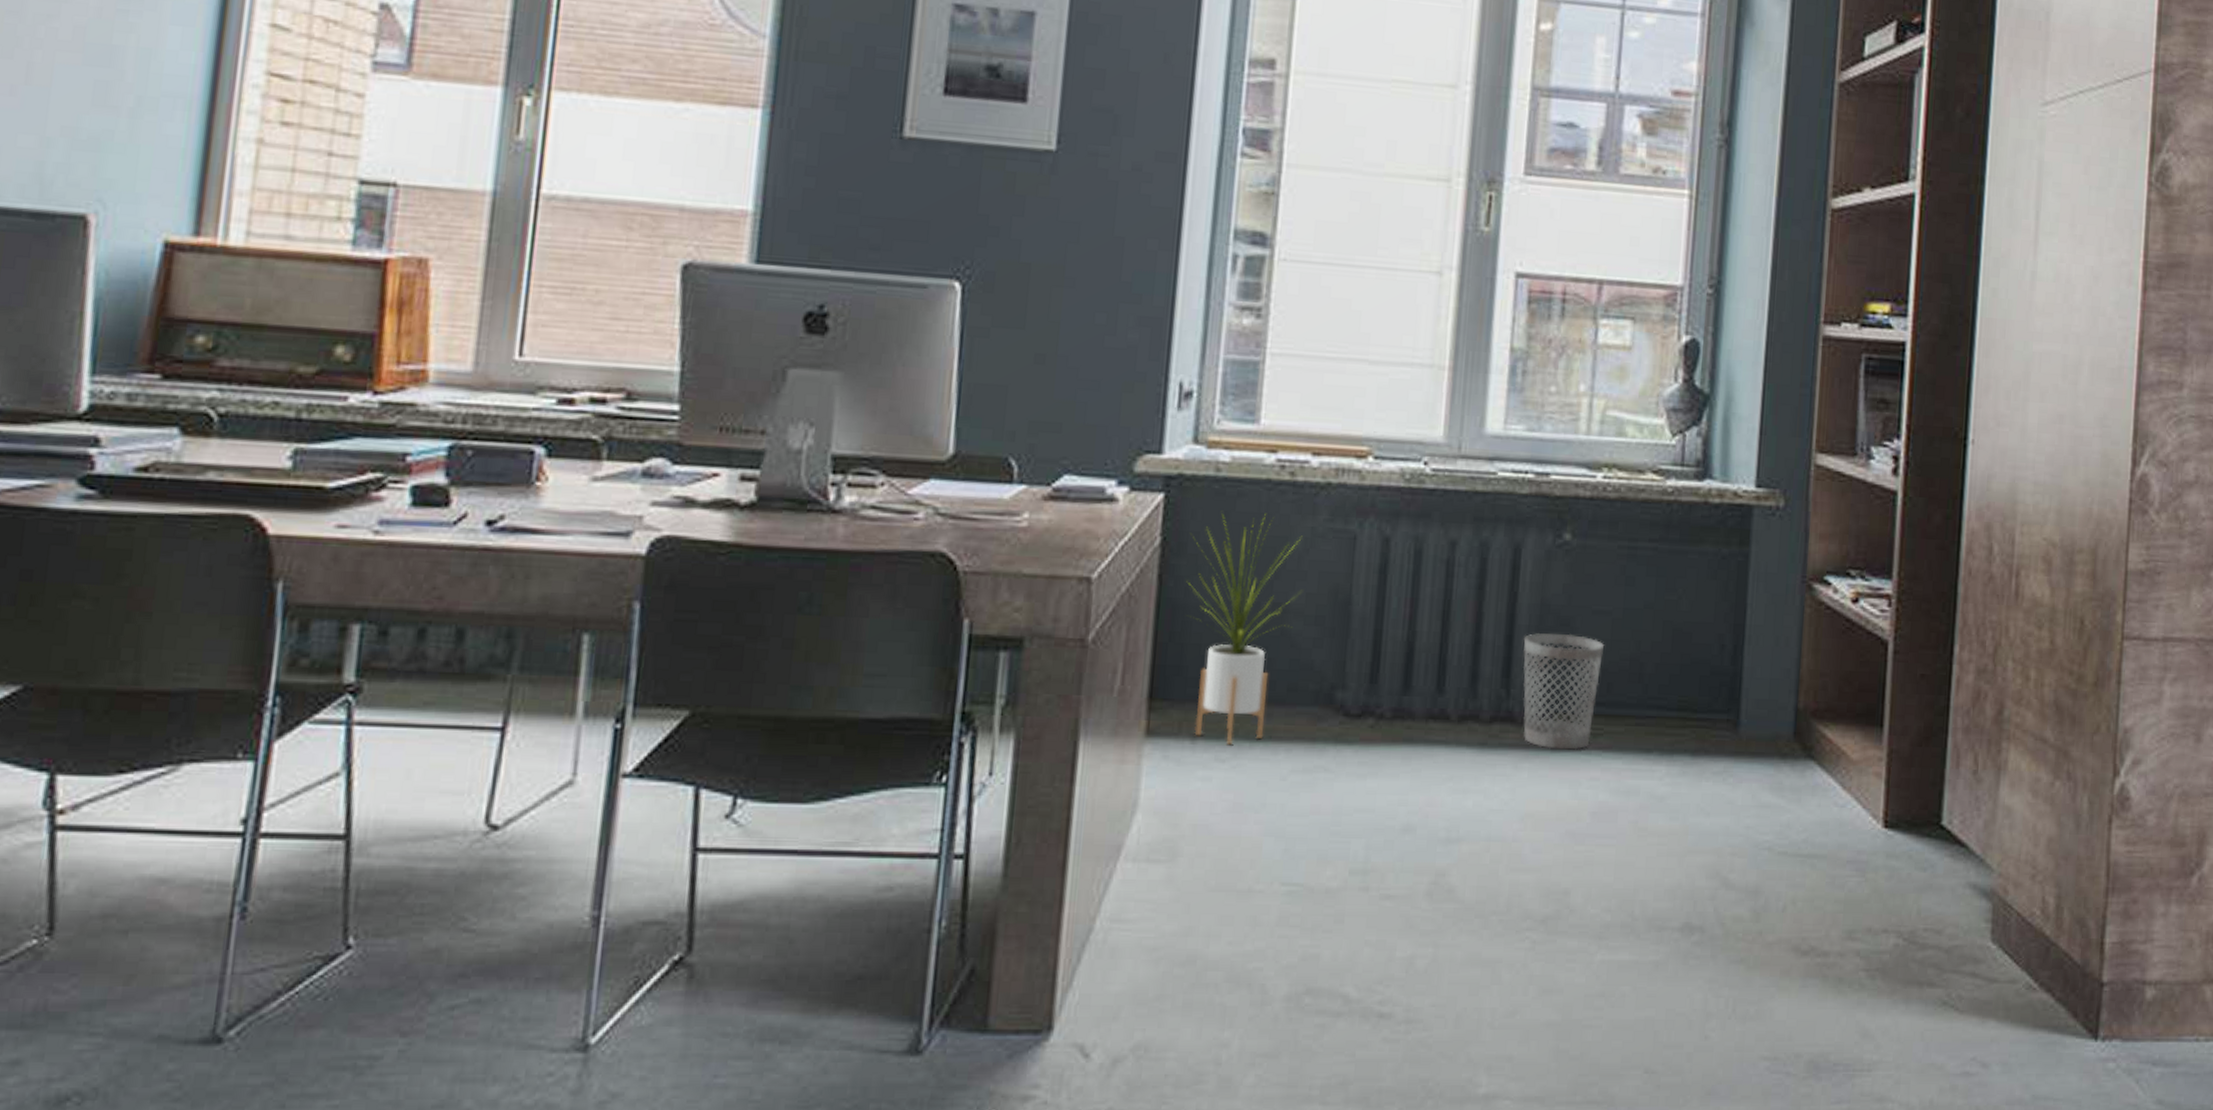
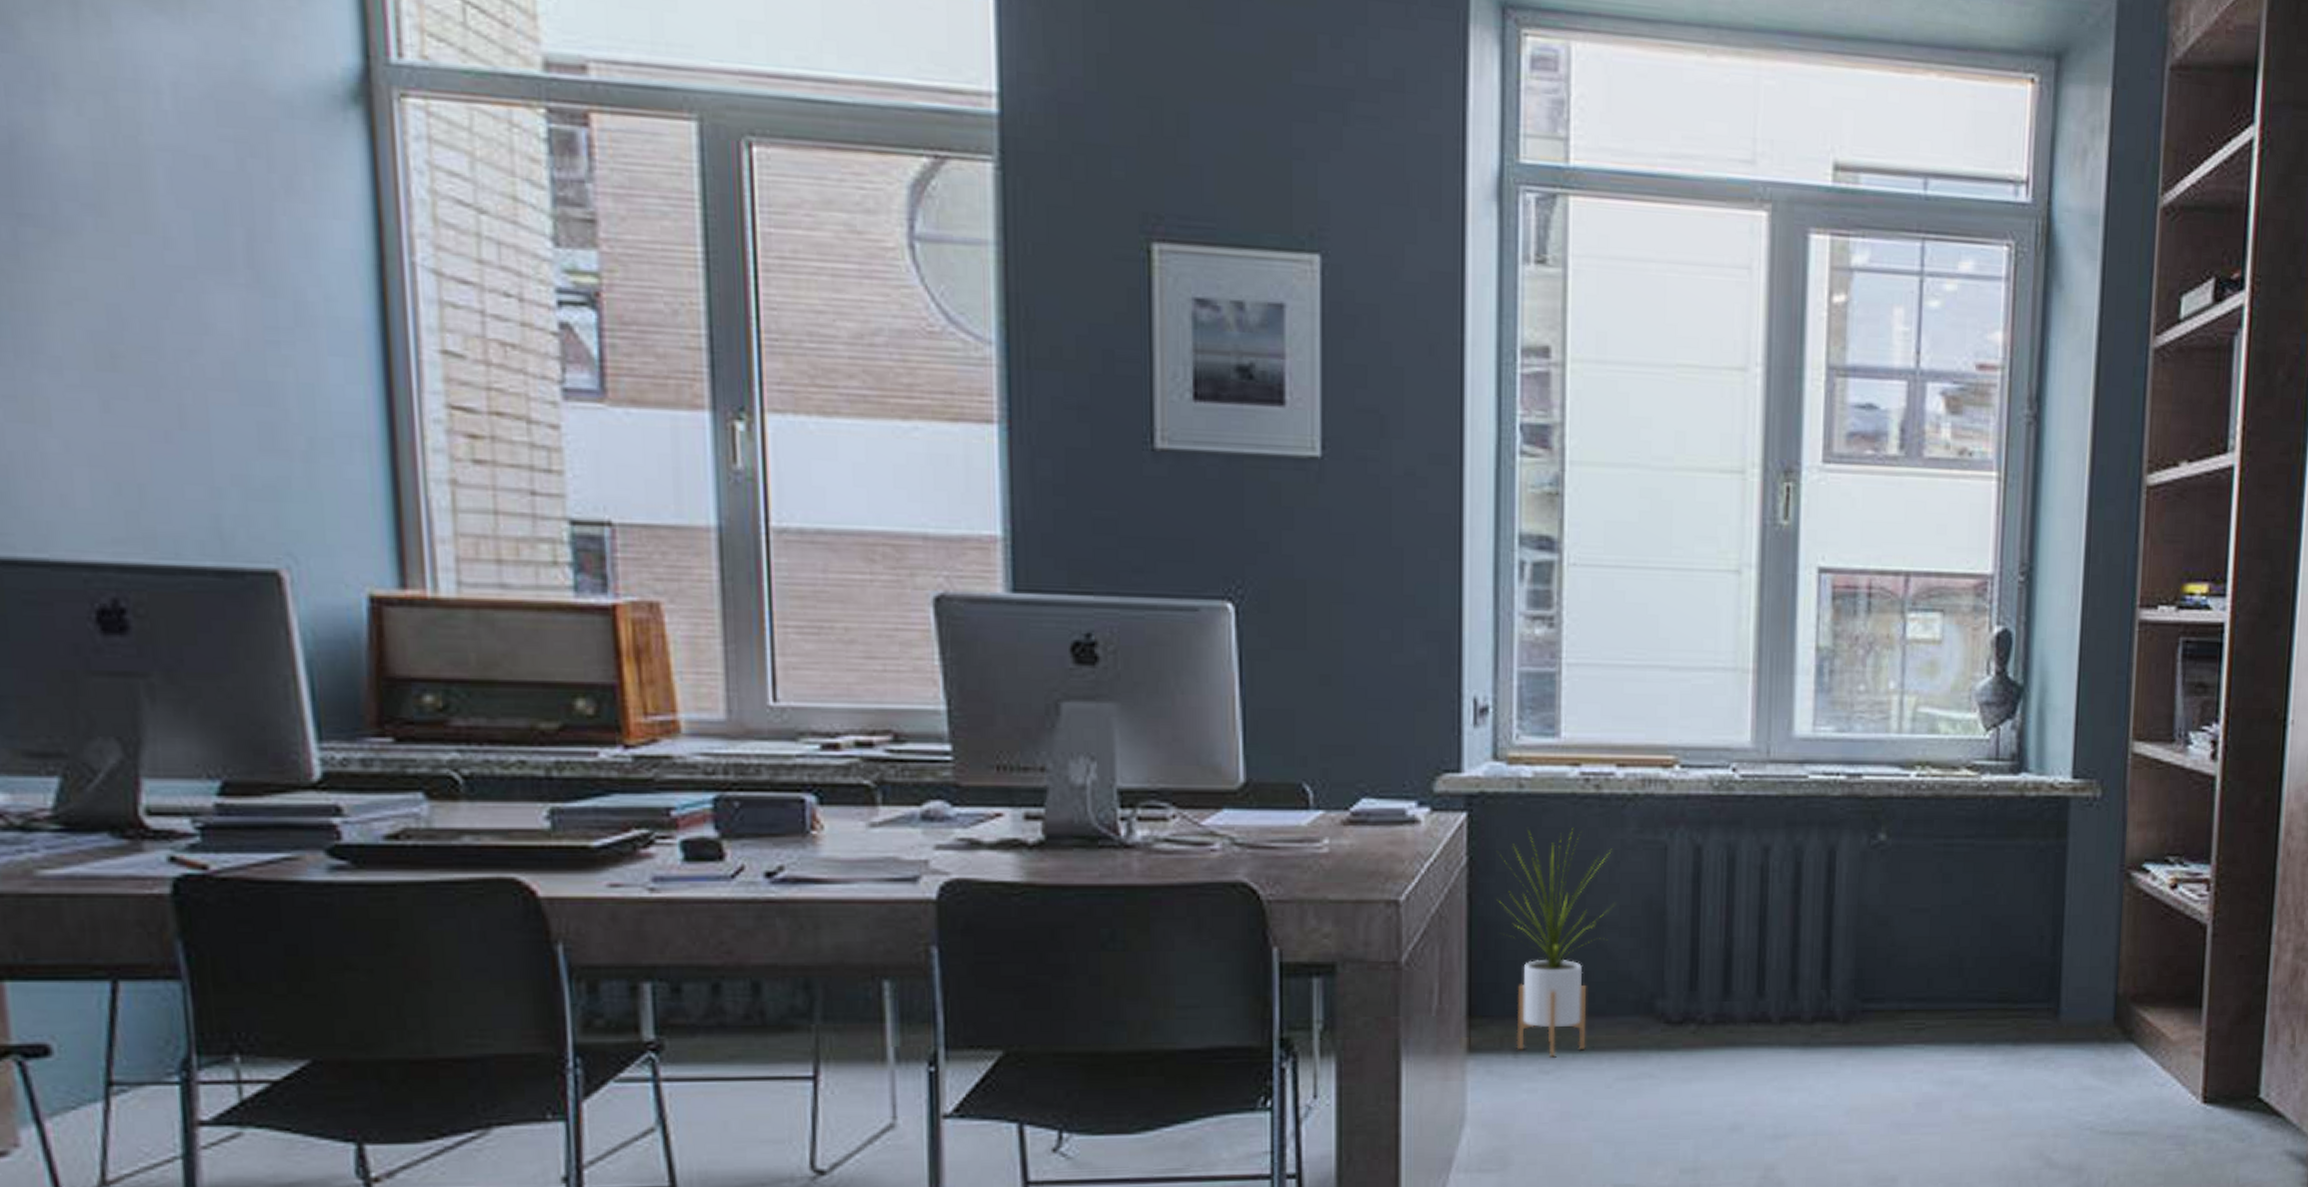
wastebasket: present [1523,633,1605,750] -> none [1842,932,1924,1045]

